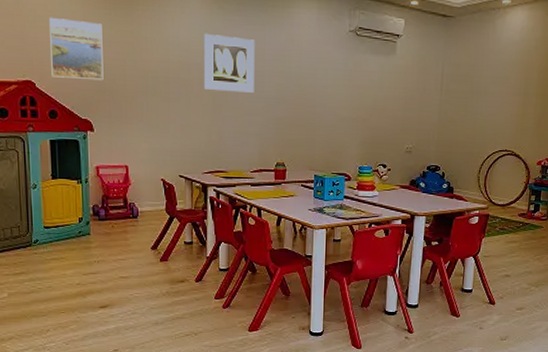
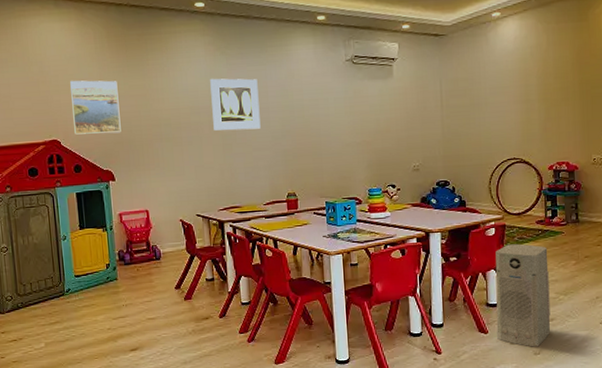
air purifier: none [468,234,526,333] -> present [495,244,550,347]

